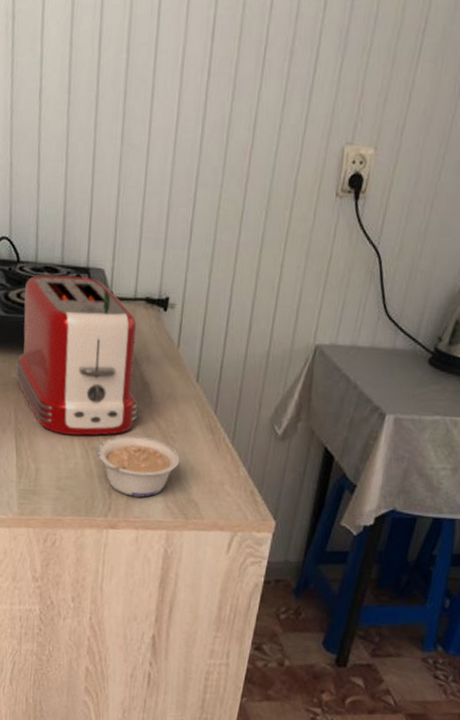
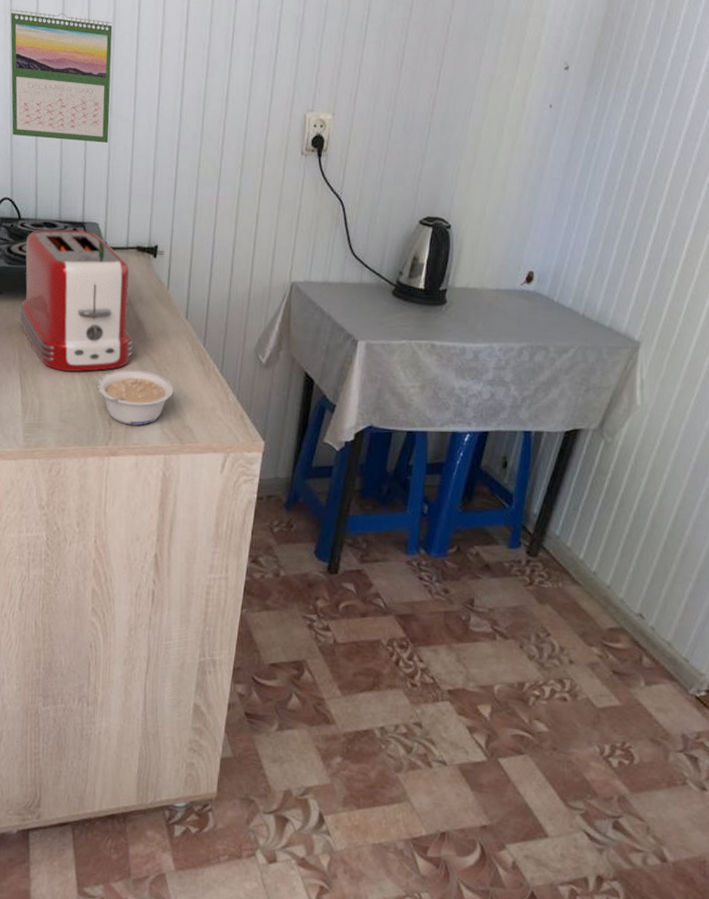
calendar: none [11,13,128,176] -> present [10,9,113,143]

